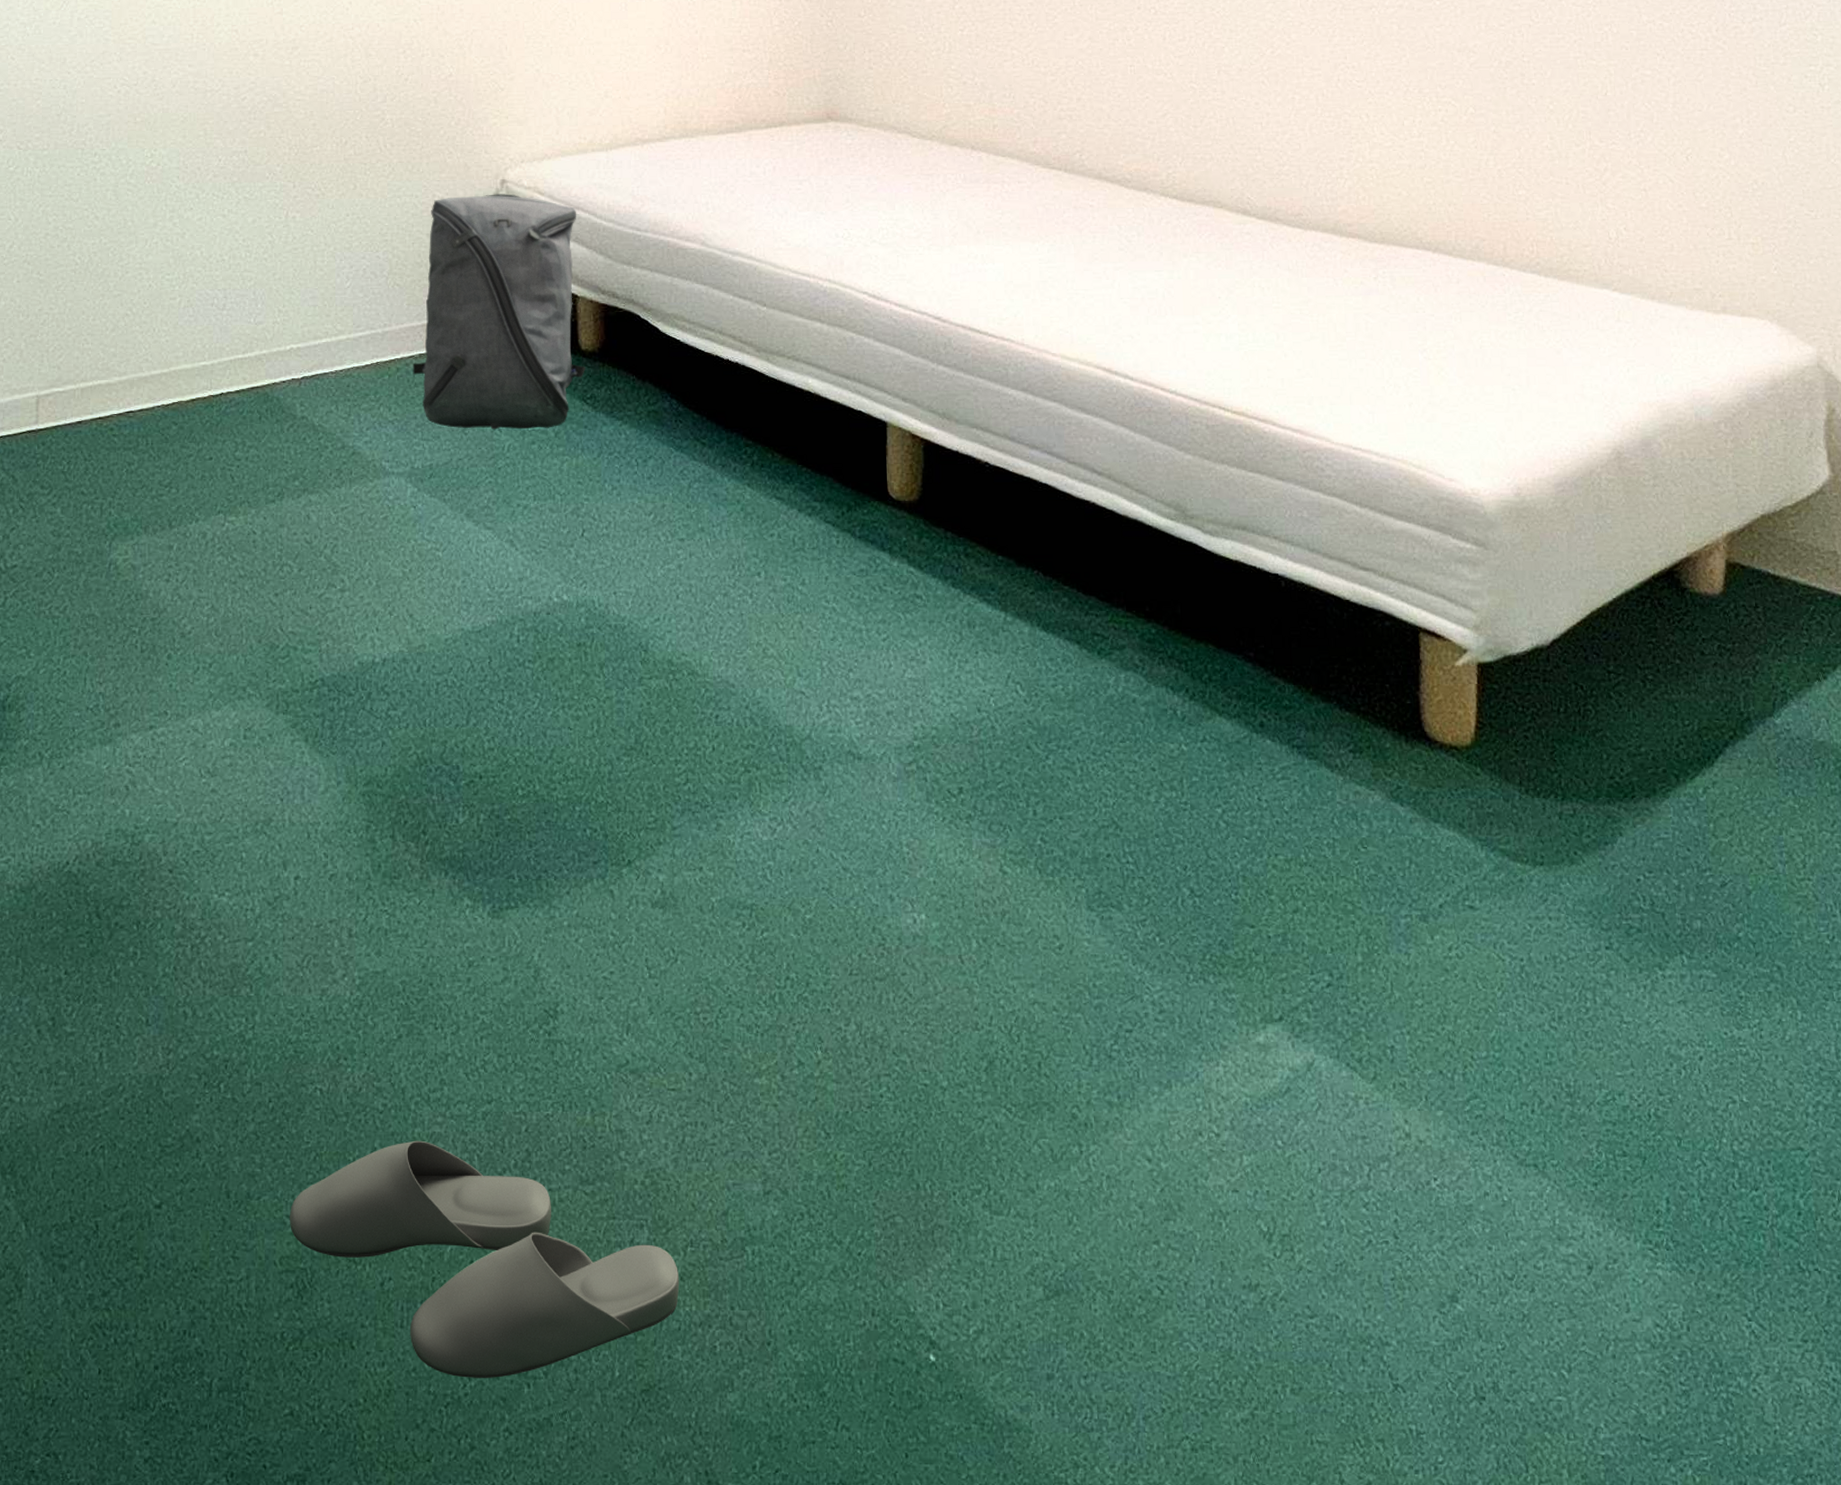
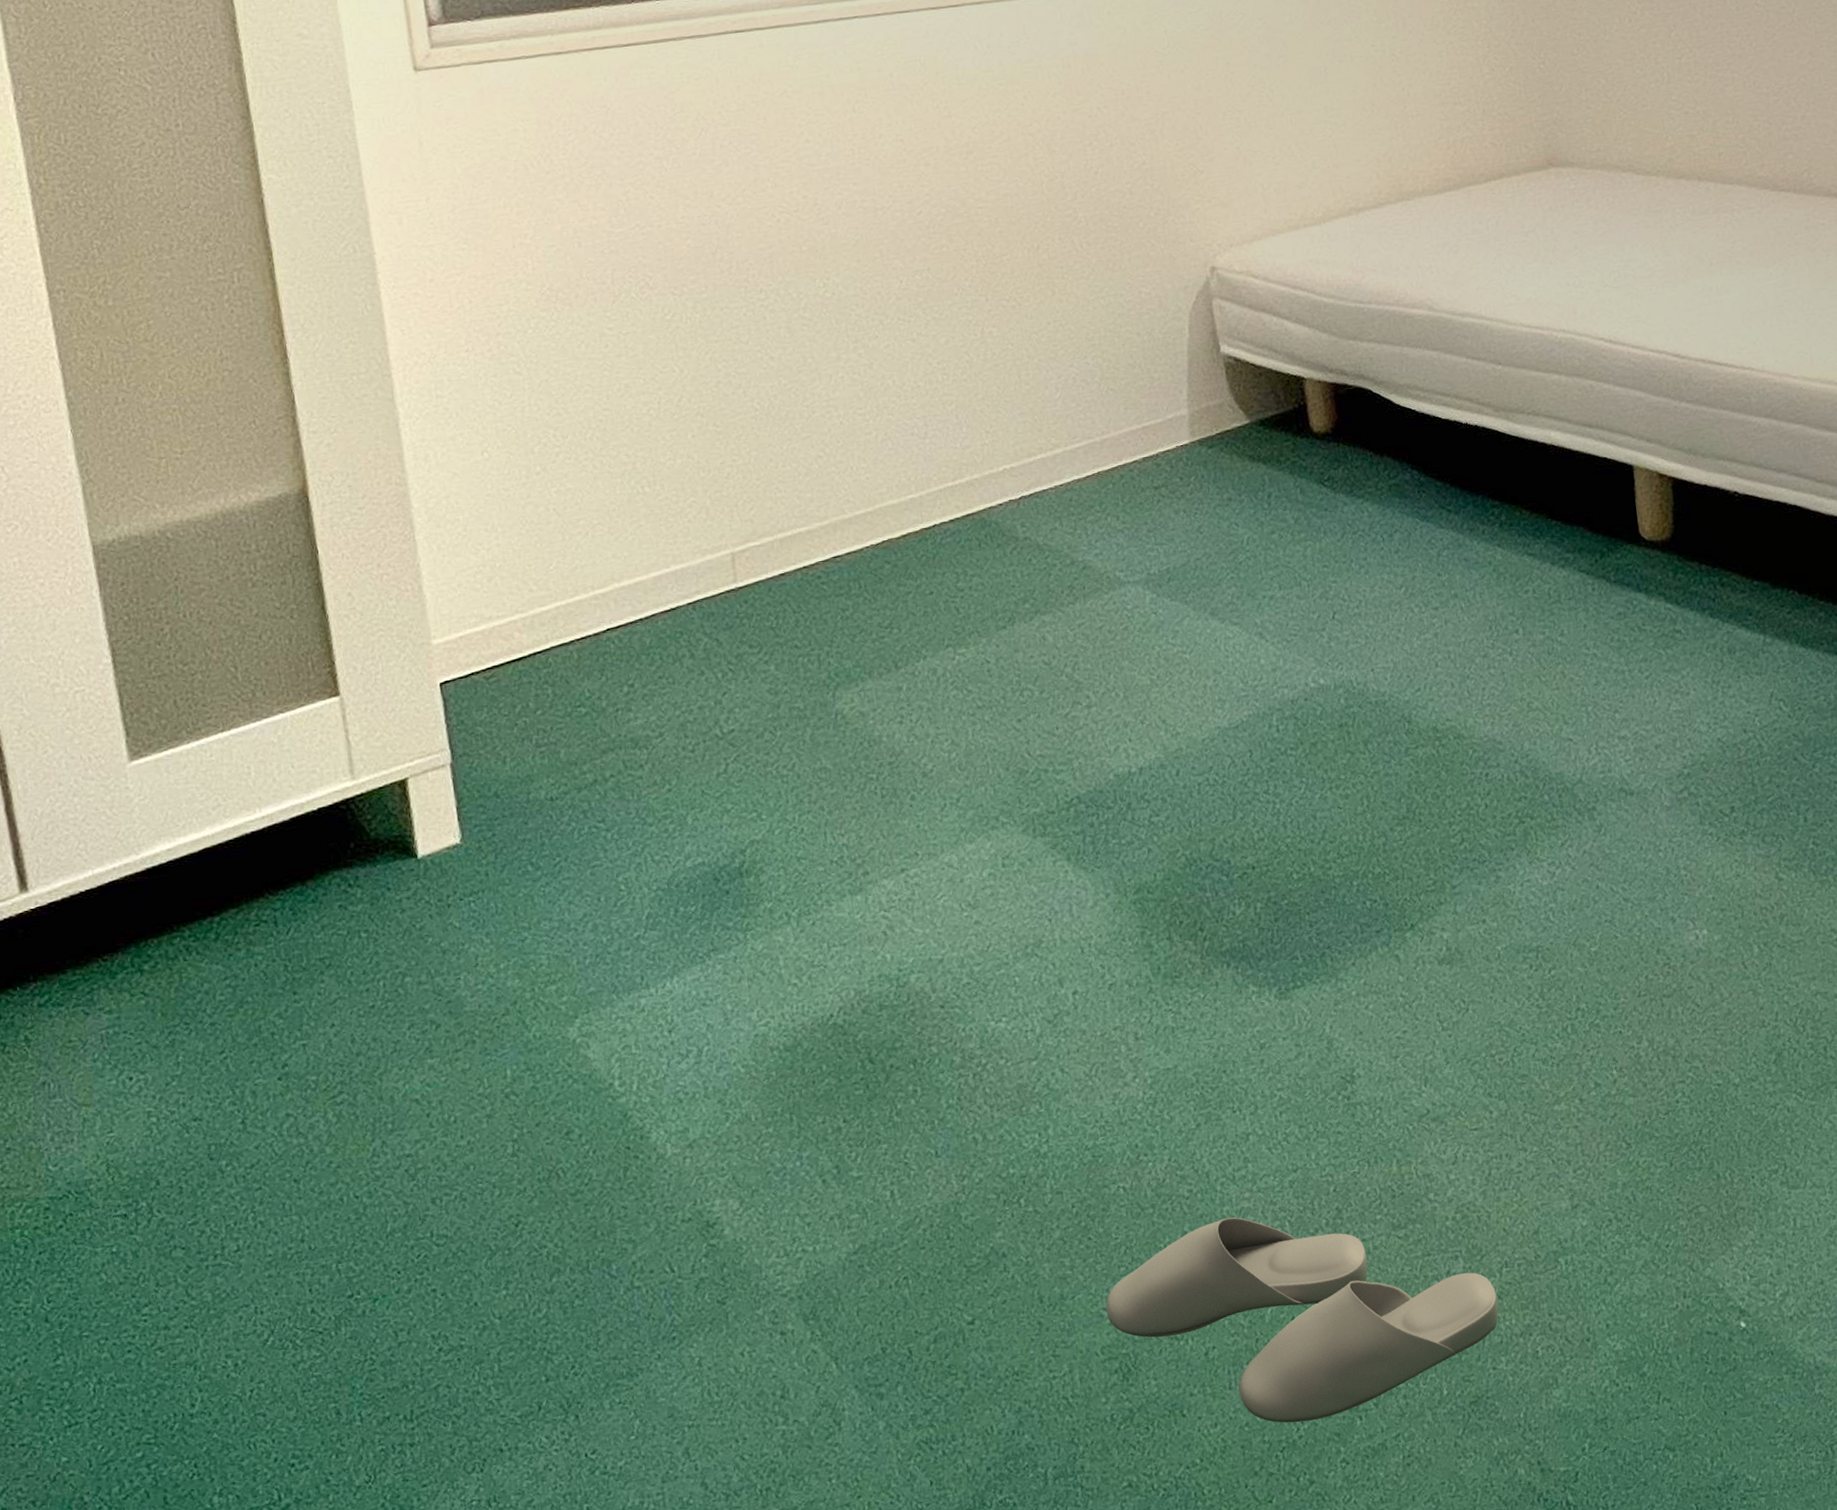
backpack: present [412,194,585,430] -> none [1137,281,1320,528]

